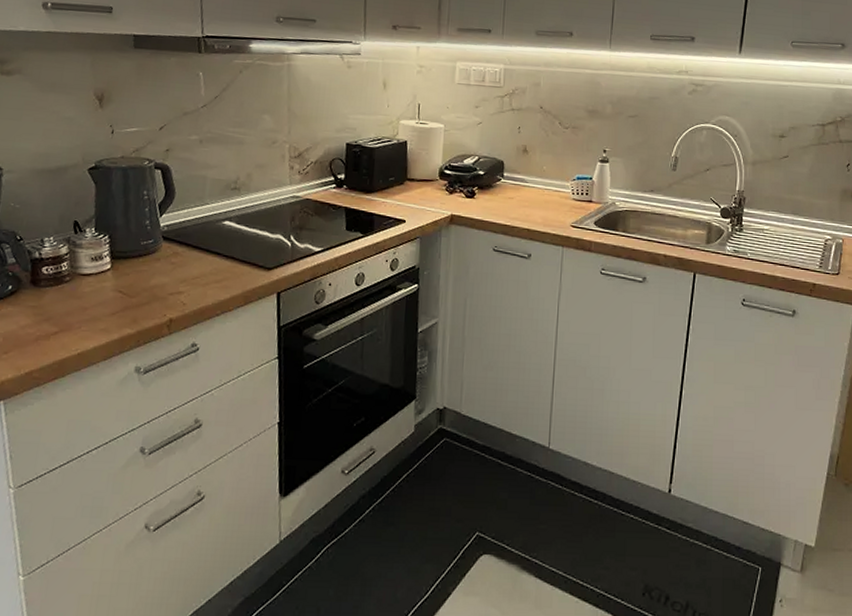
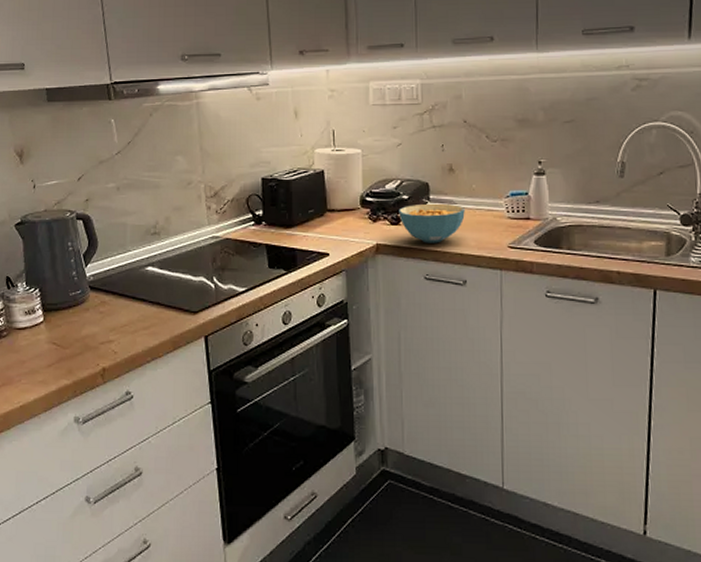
cereal bowl: none [474,180,535,218] -> present [399,203,465,243]

